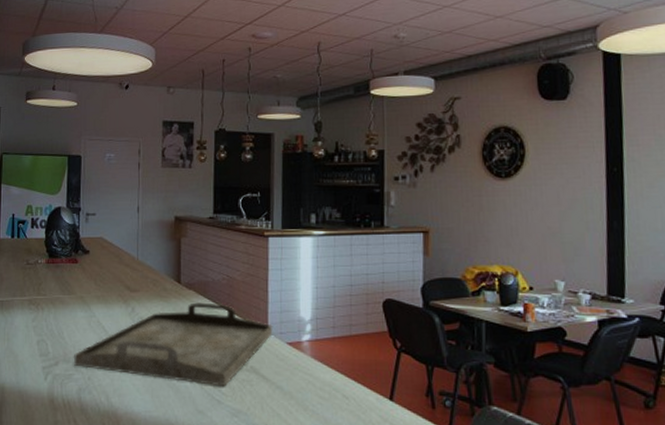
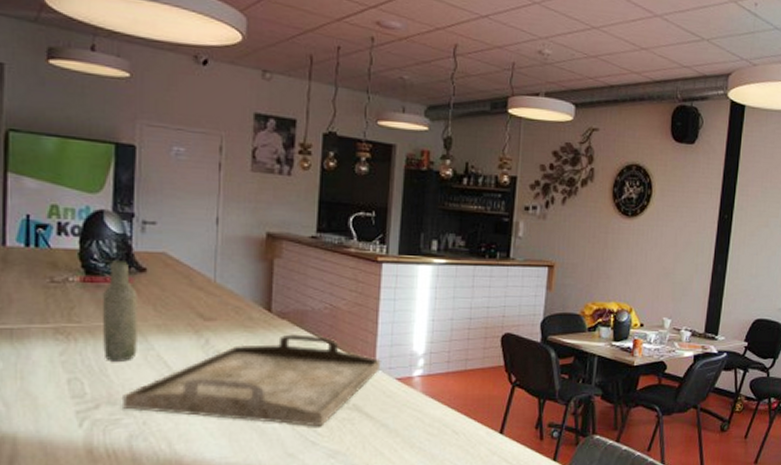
bottle: none [59,245,84,327] -> present [102,260,137,362]

